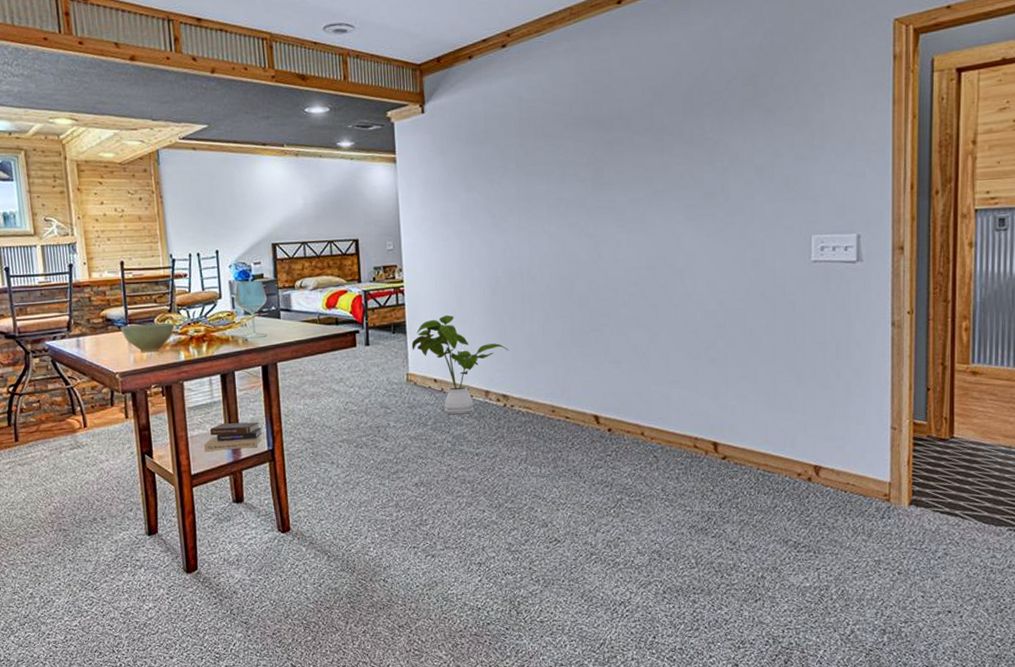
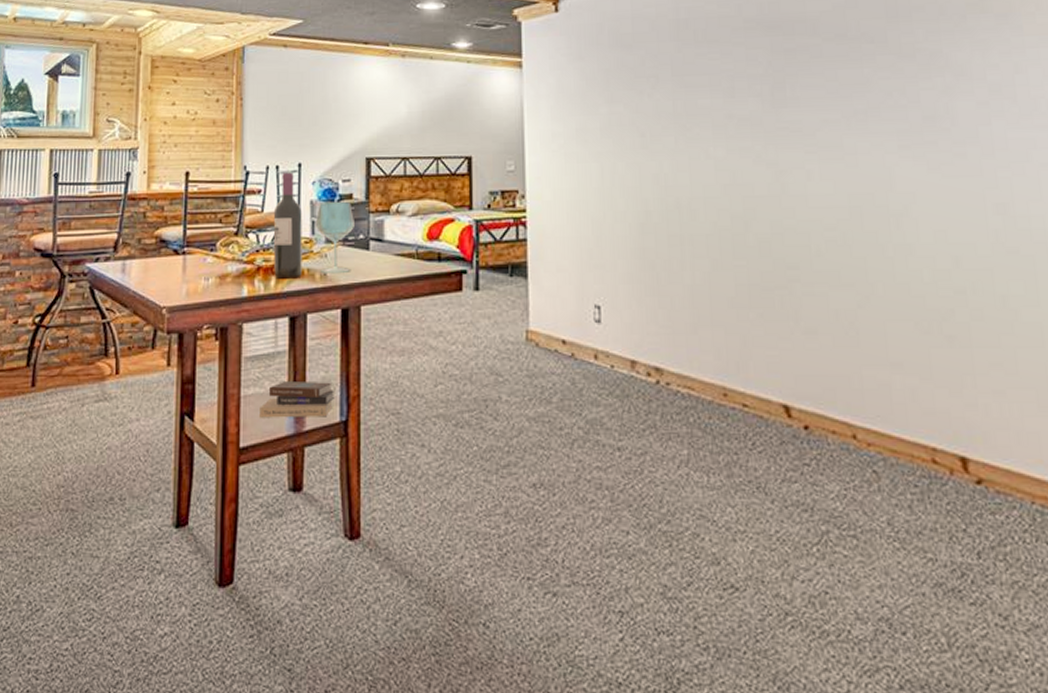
bowl: present [120,322,175,352] -> none [175,248,240,283]
wine bottle: none [199,258,228,345] -> present [273,172,302,279]
house plant: present [411,315,509,415] -> none [534,256,663,391]

